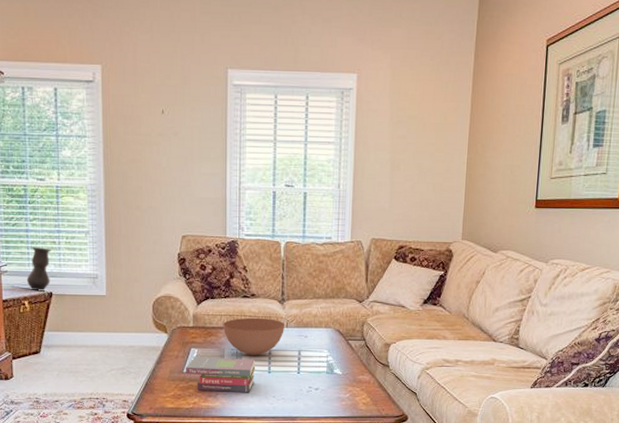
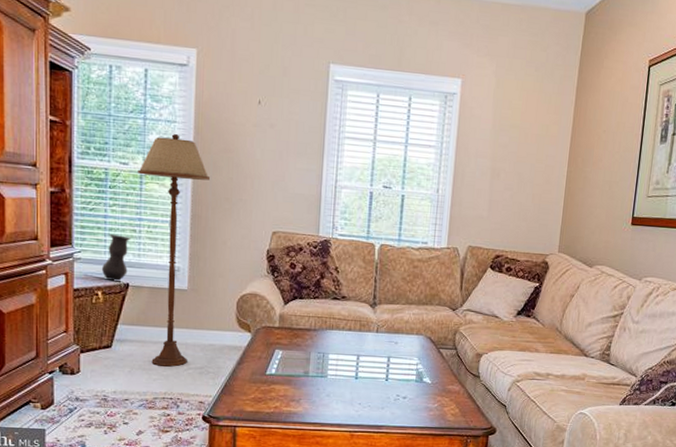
floor lamp: none [54,147,120,369] -> present [138,133,210,367]
books: present [185,356,256,393] -> none [267,358,343,399]
decorative bowl: present [223,318,284,355] -> none [311,320,375,360]

